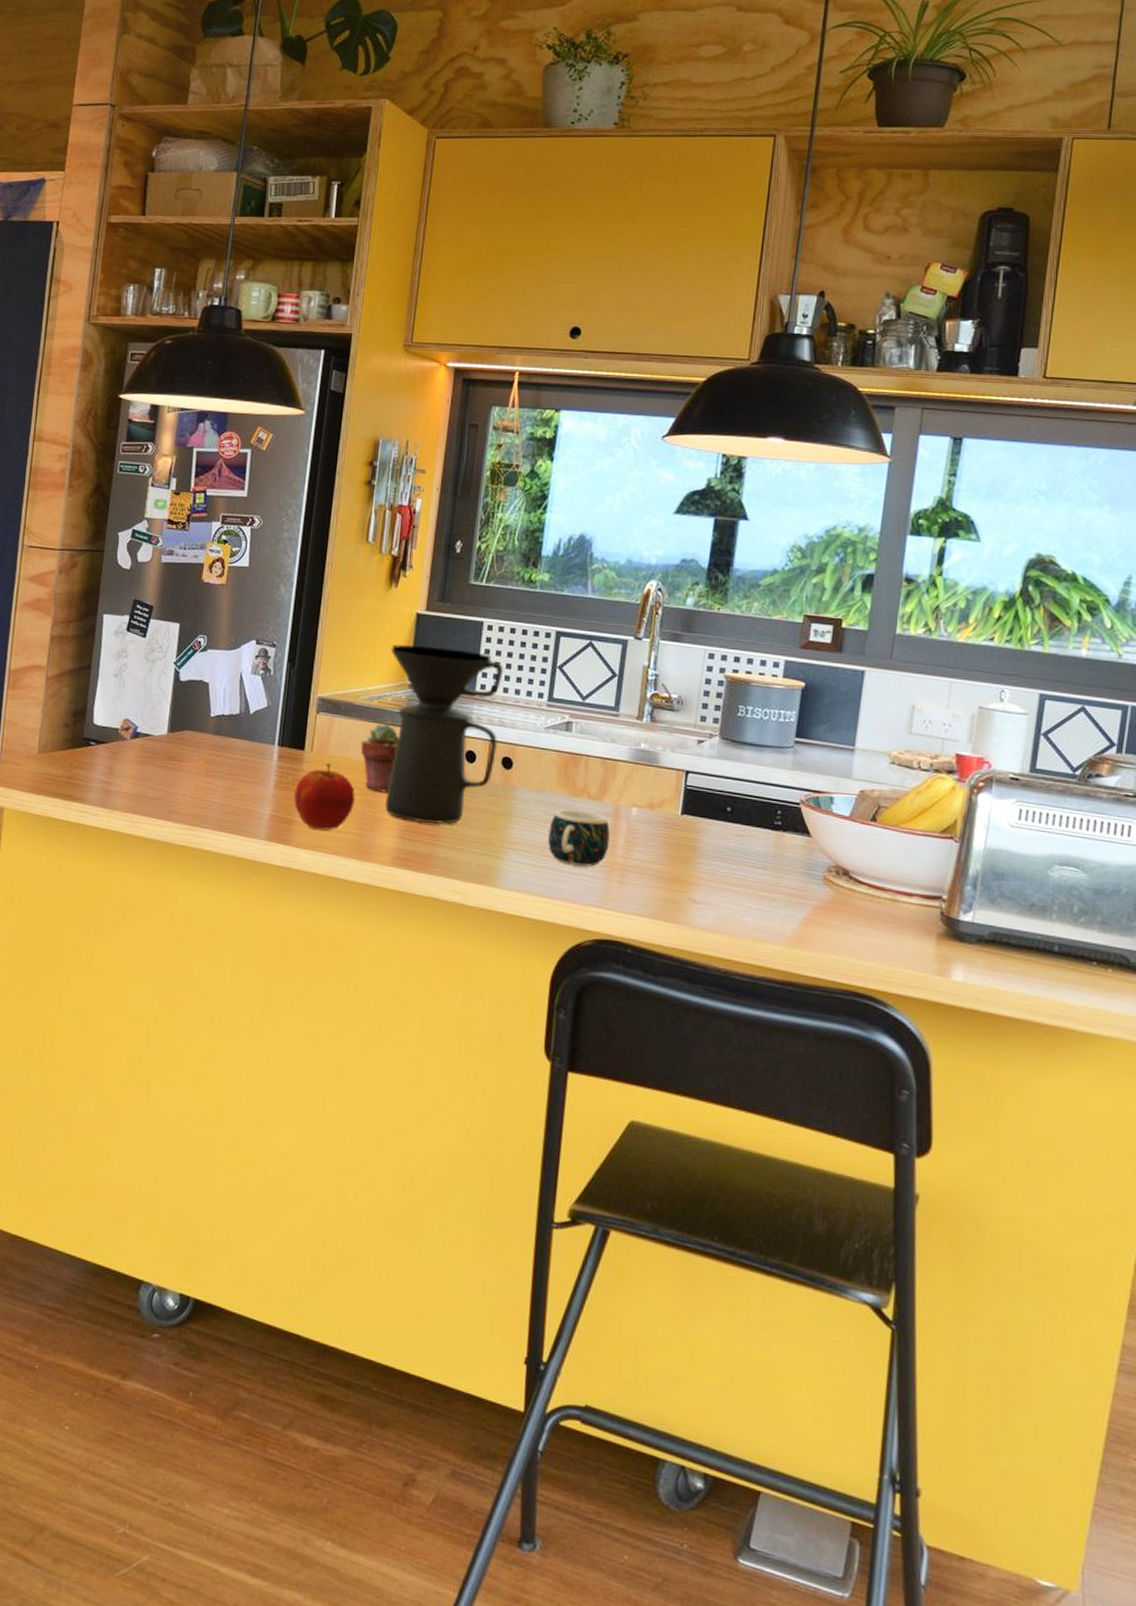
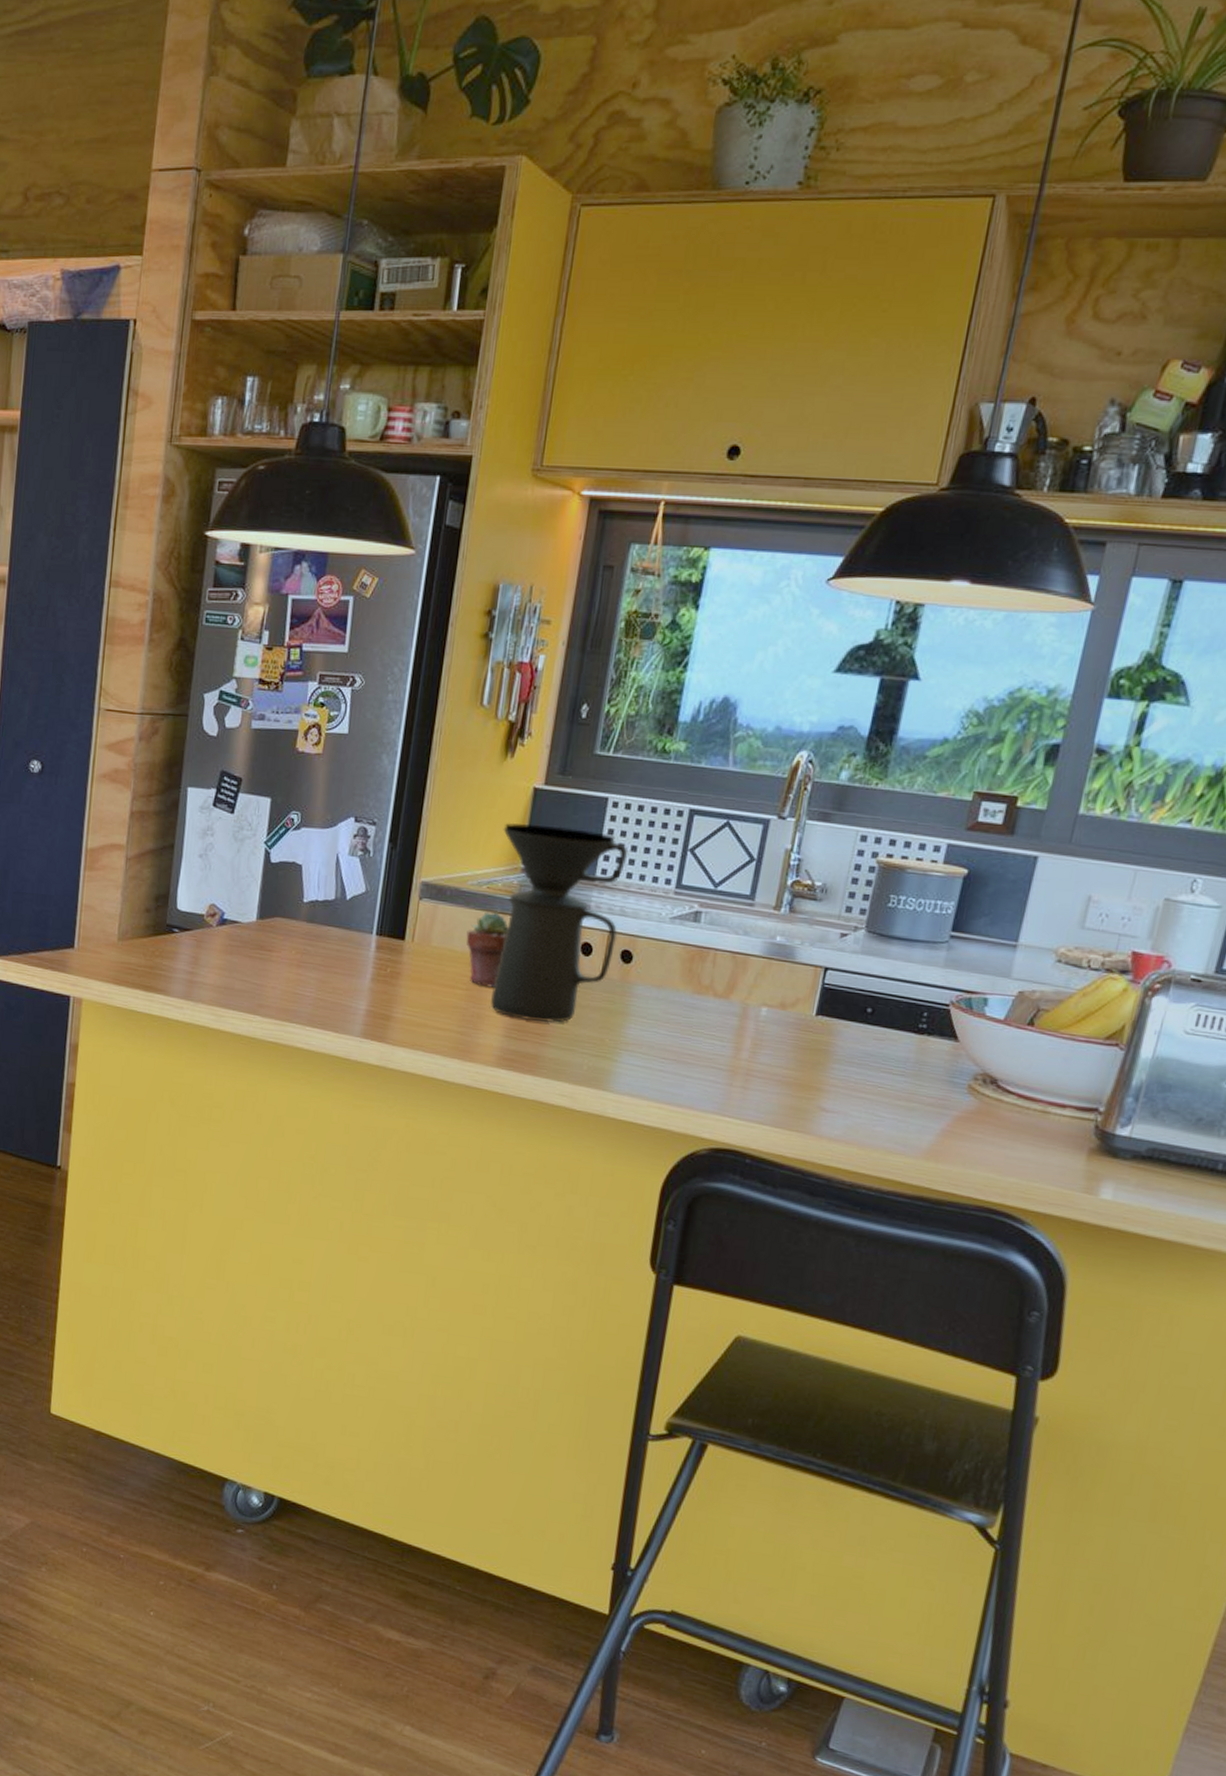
apple: present [294,763,355,831] -> none [392,954,459,1028]
mug: present [548,809,610,867] -> none [666,1008,736,1071]

